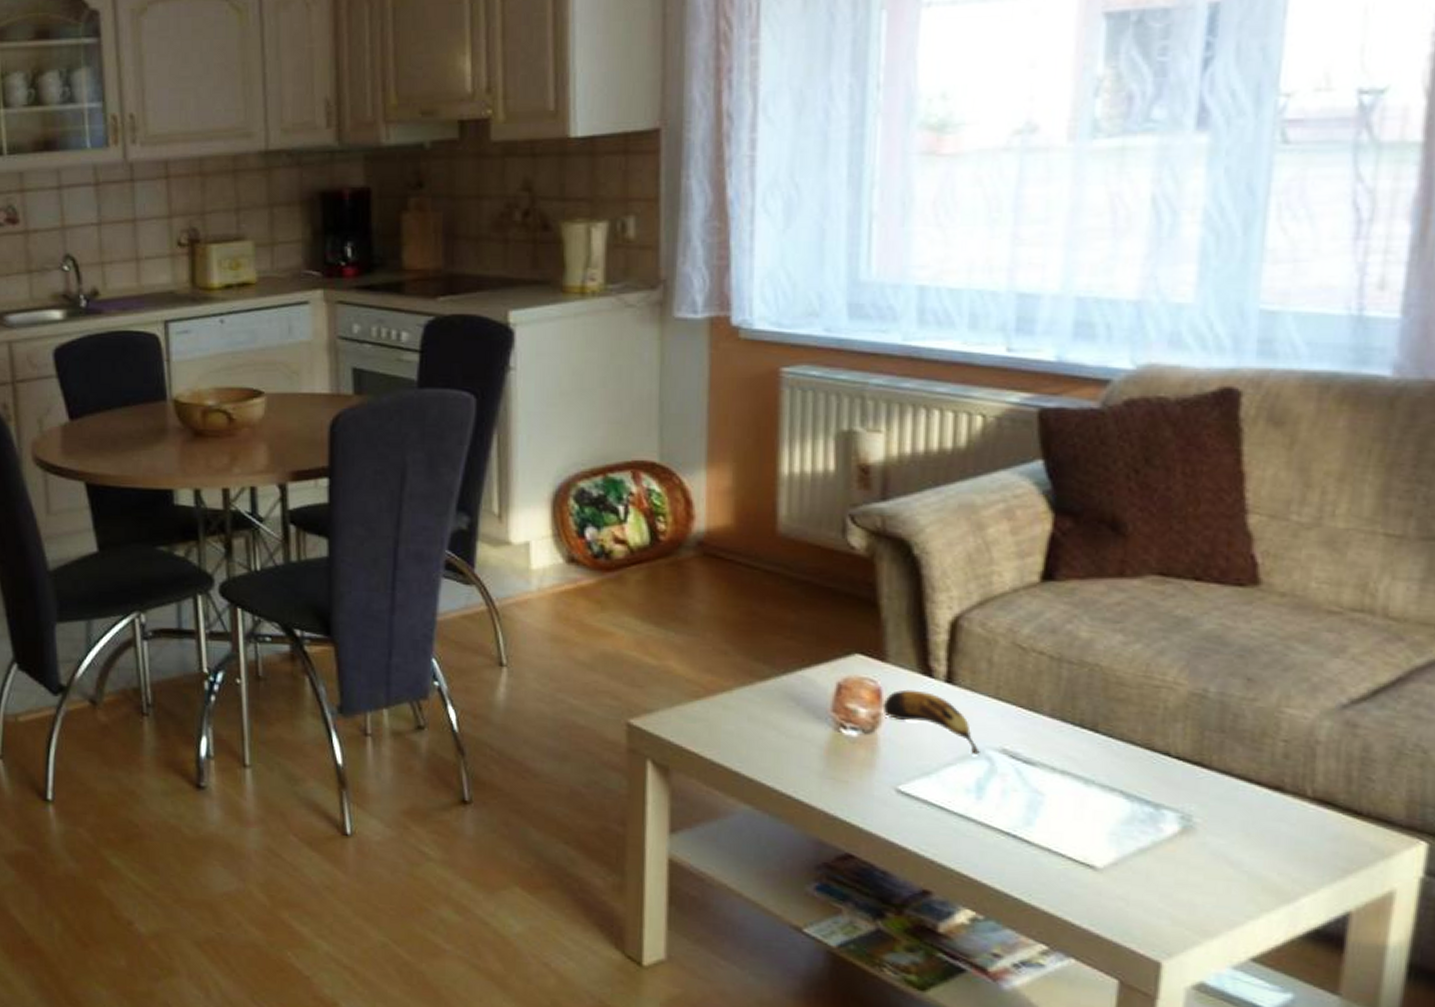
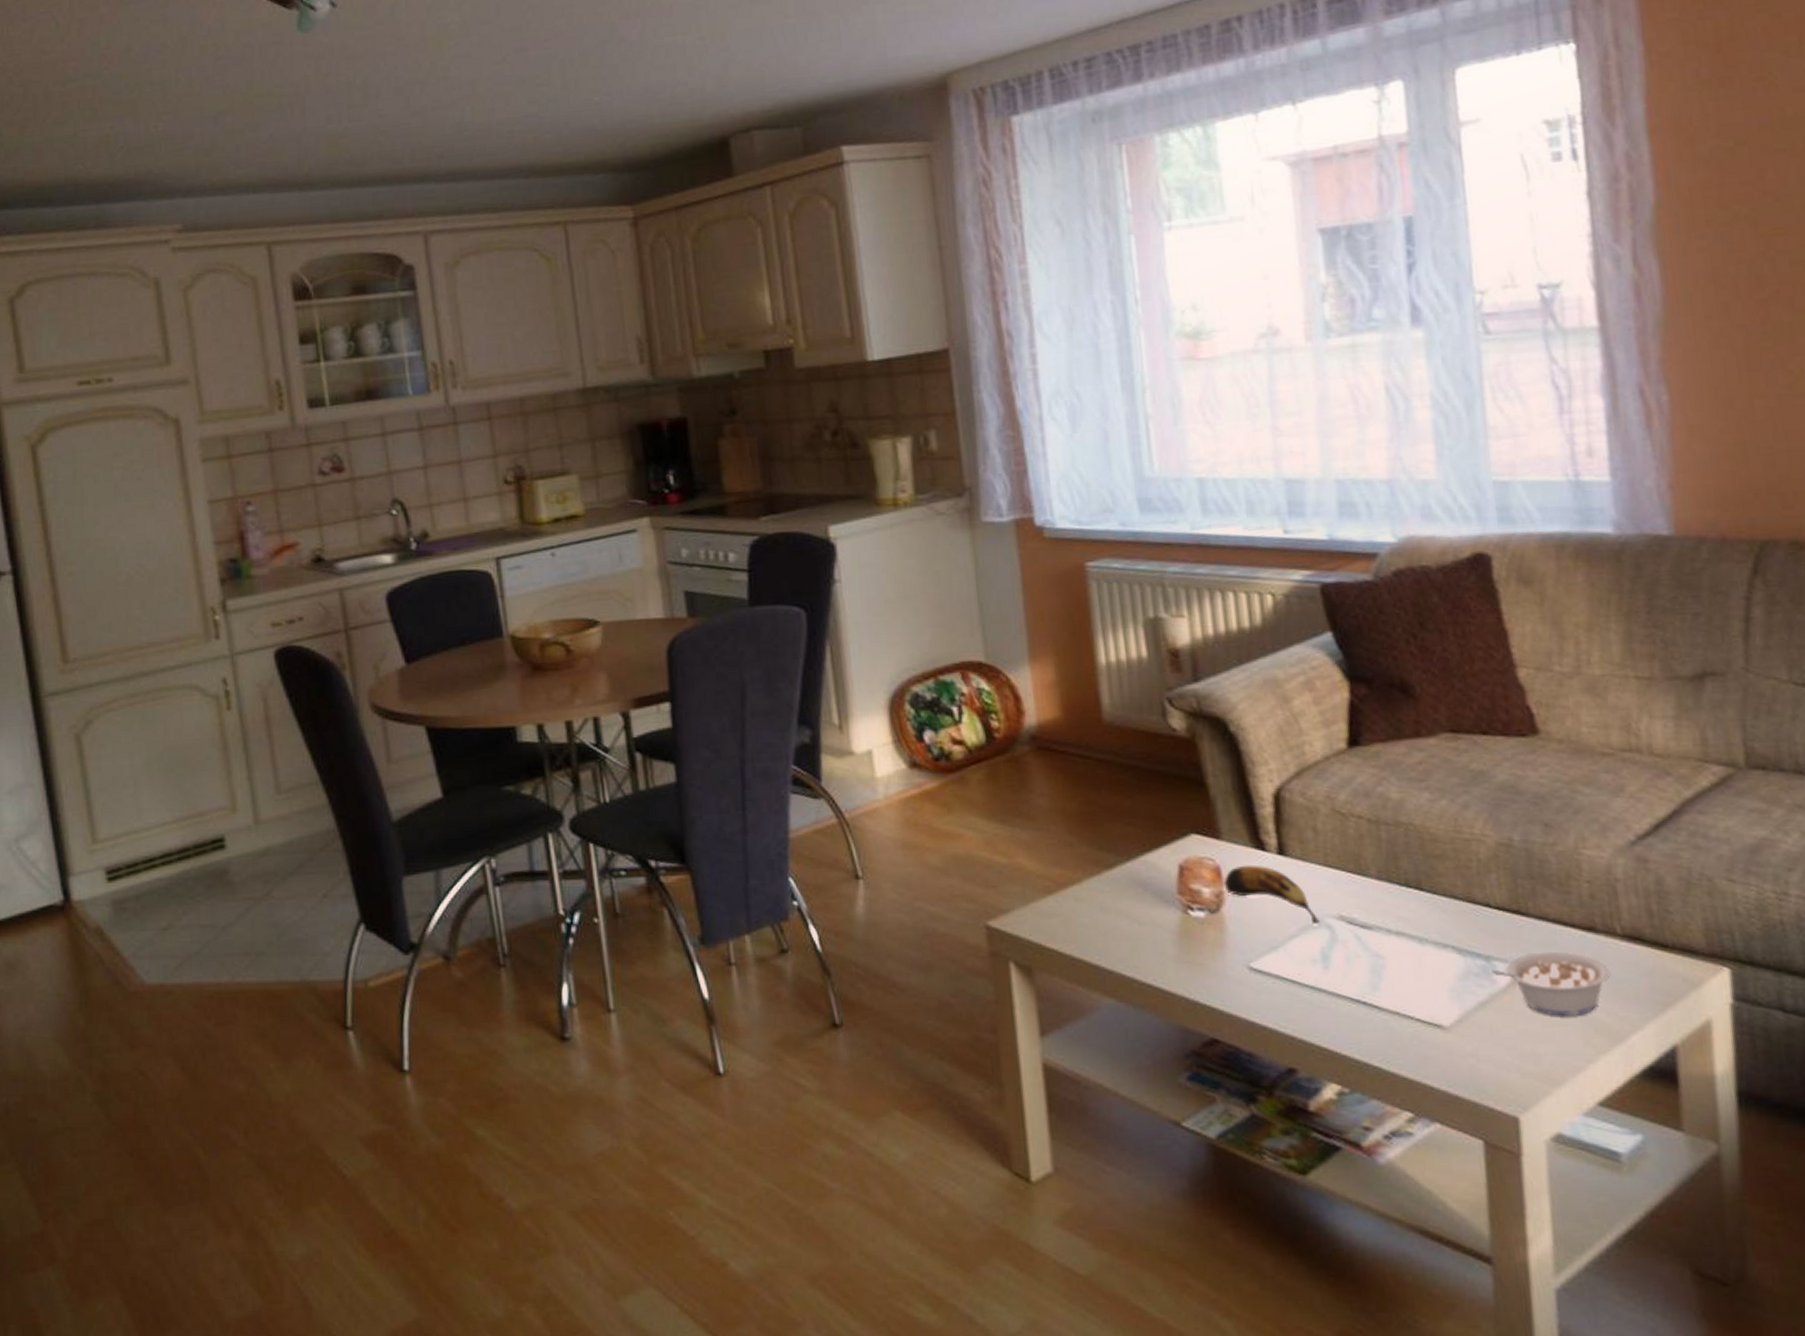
legume: none [1157,804,1292,873] -> present [1489,951,1611,1018]

